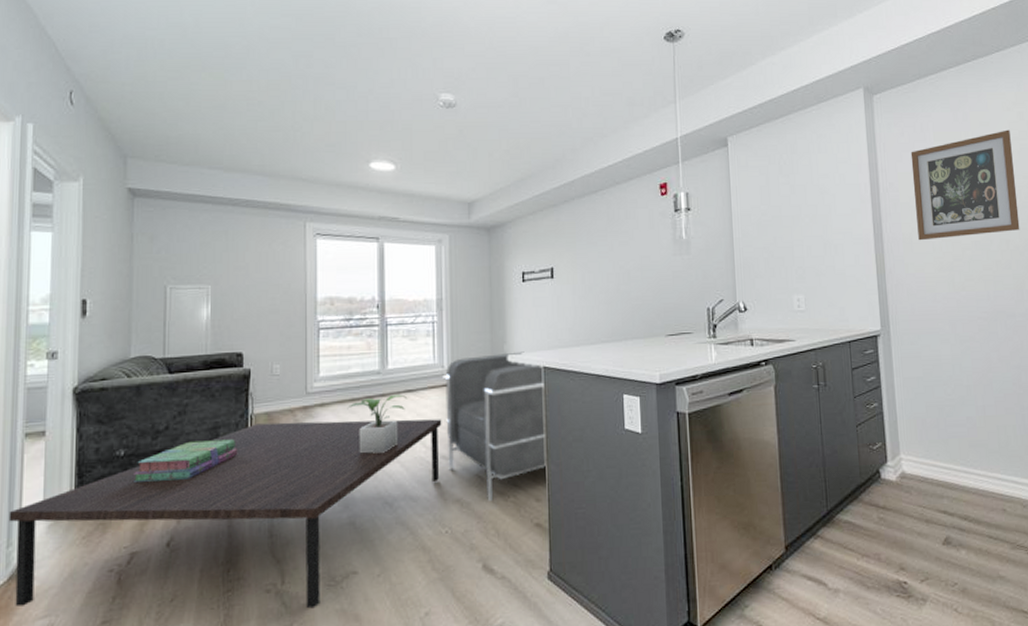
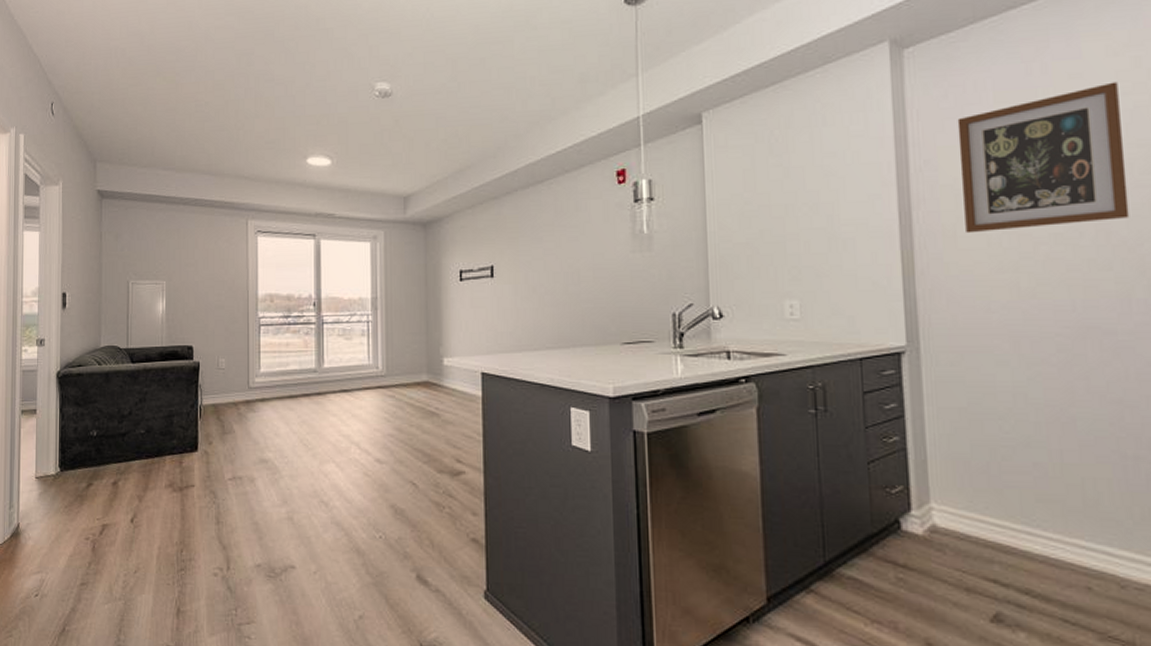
coffee table: present [8,419,442,609] -> none [10,414,376,597]
stack of books: present [134,439,238,482] -> none [104,427,190,462]
potted plant: present [347,394,408,454] -> none [286,394,343,451]
armchair: present [442,351,547,501] -> none [377,355,485,510]

